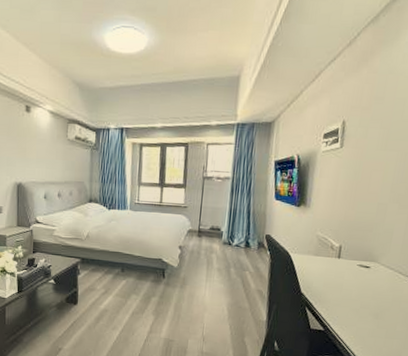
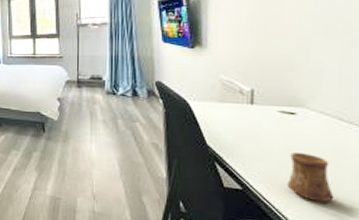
cup: none [356,300,389,341] -> present [286,152,334,203]

